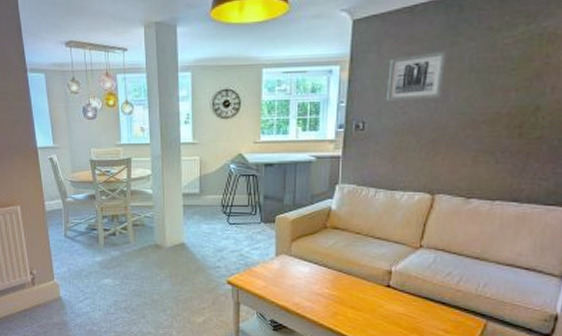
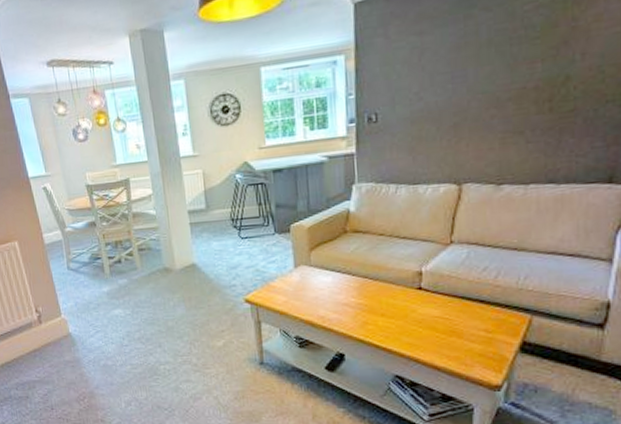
wall art: present [387,50,447,101] -> none [398,25,462,88]

